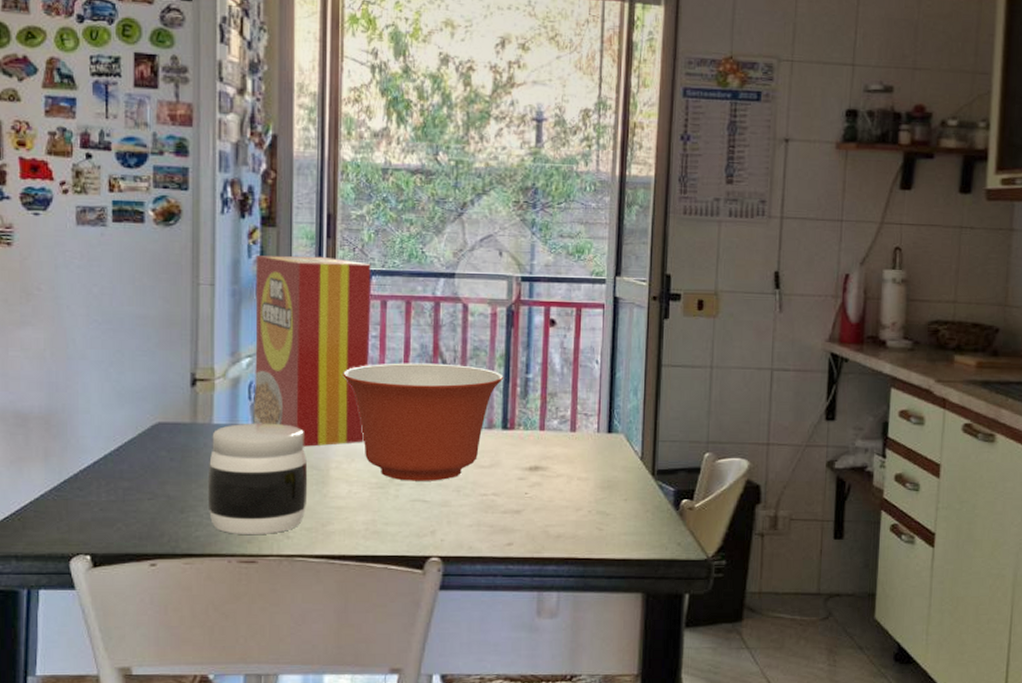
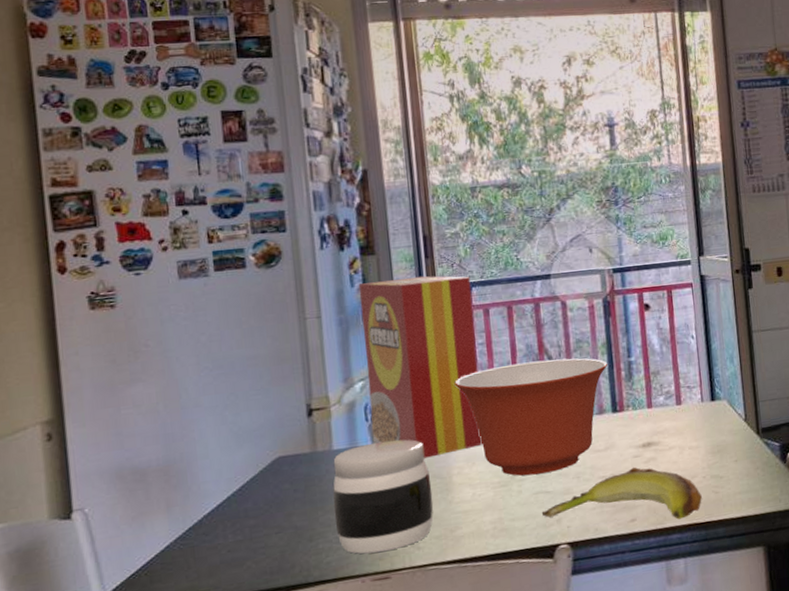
banana: none [416,489,584,551] -> present [541,467,702,520]

